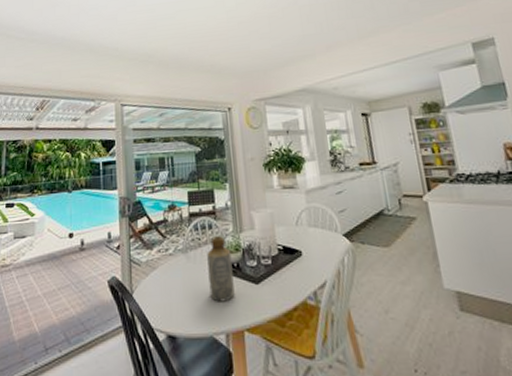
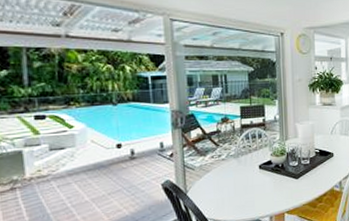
bottle: present [207,236,235,302] -> none [256,143,279,194]

